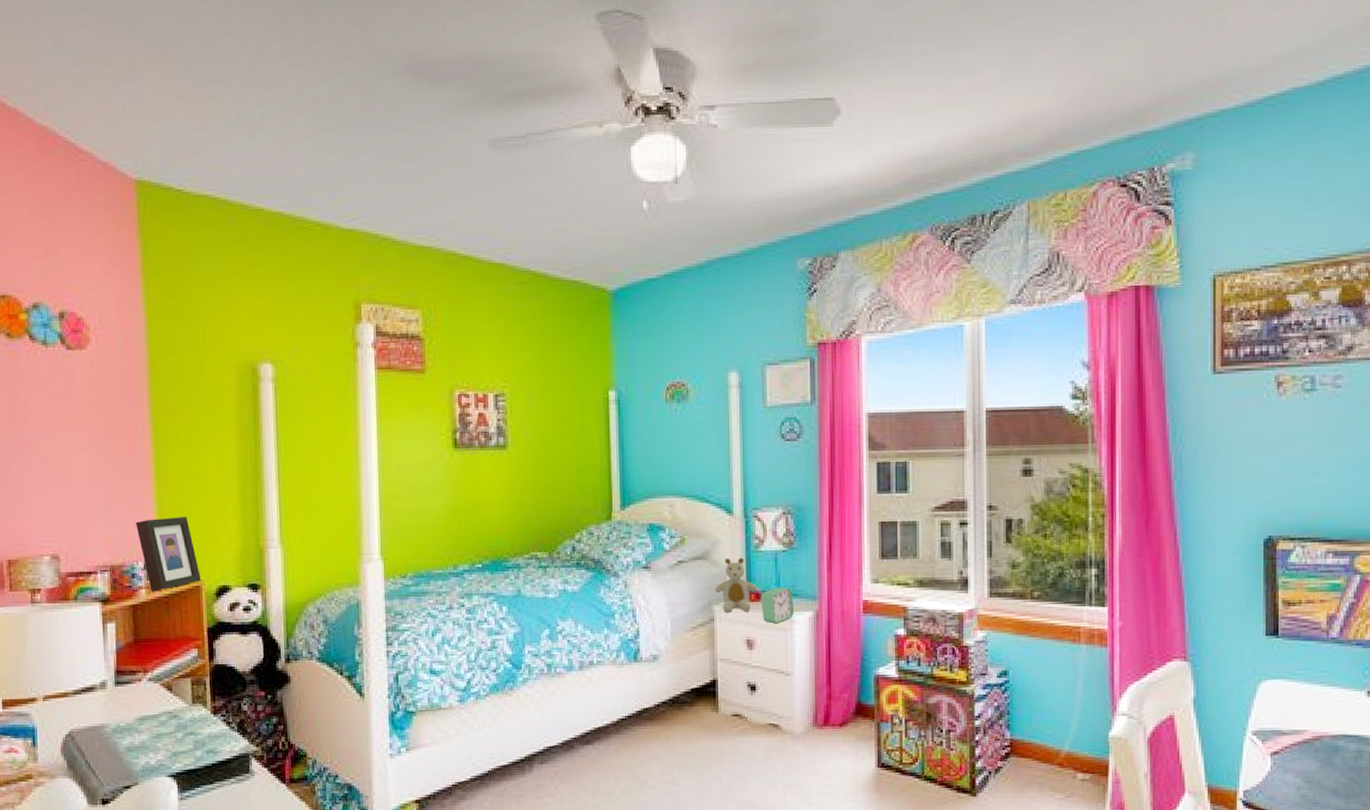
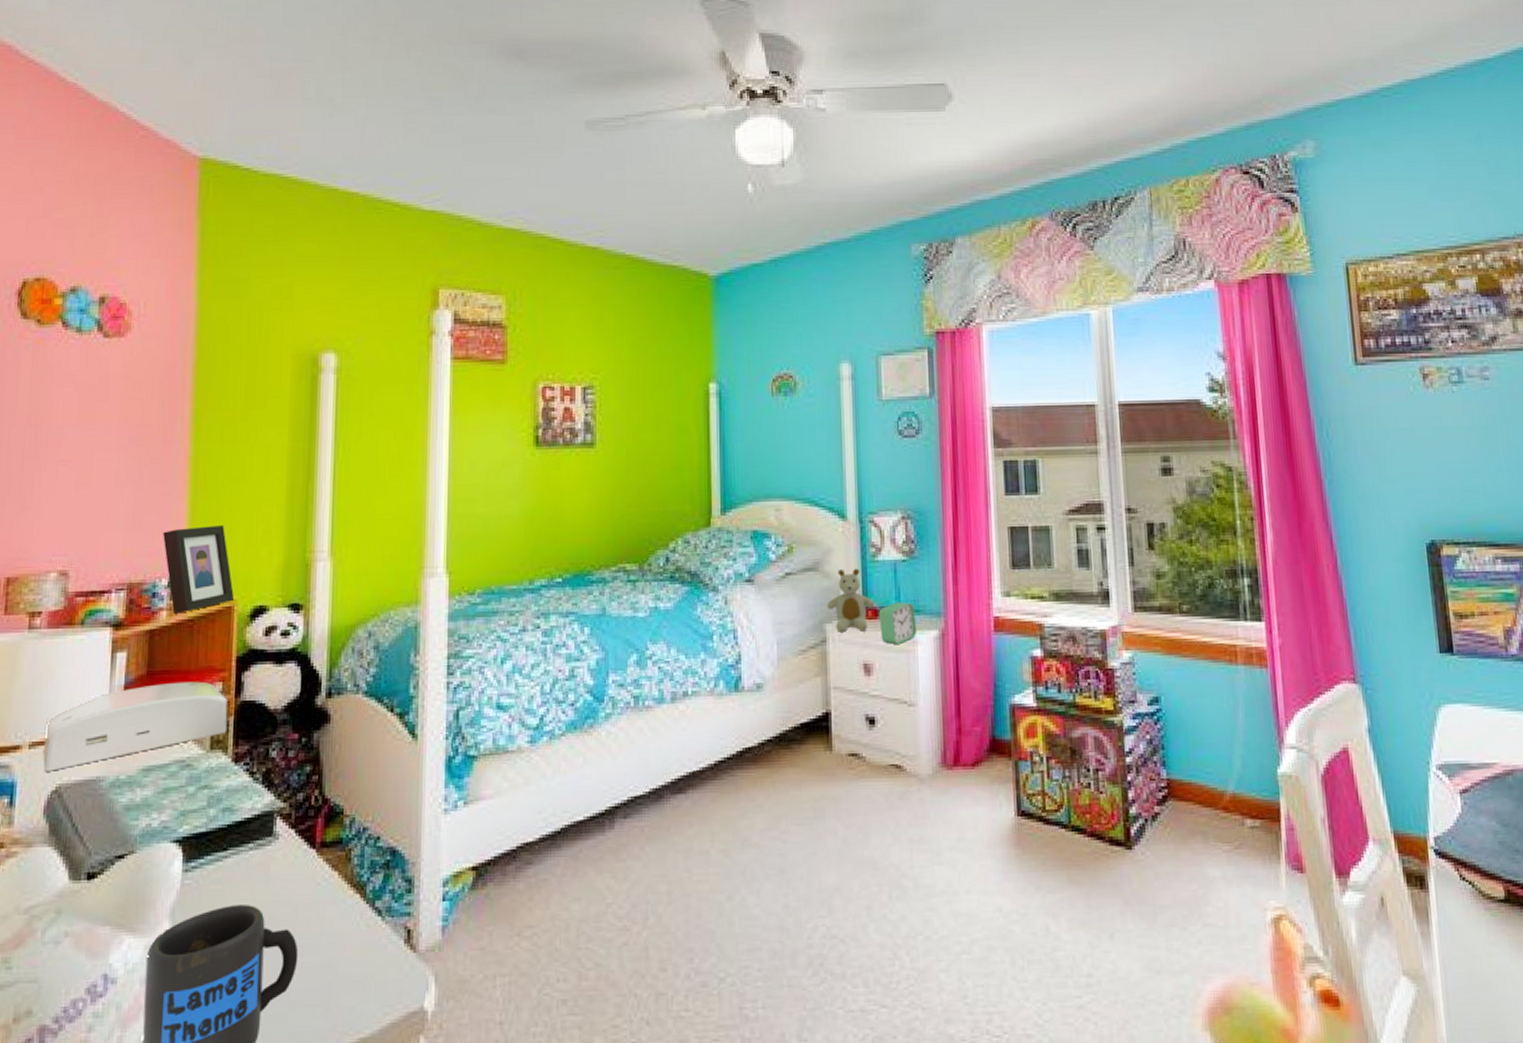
tissue dispenser: none [55,648,205,719] -> present [43,681,228,772]

